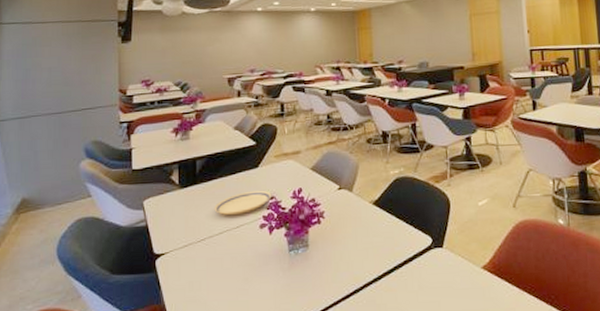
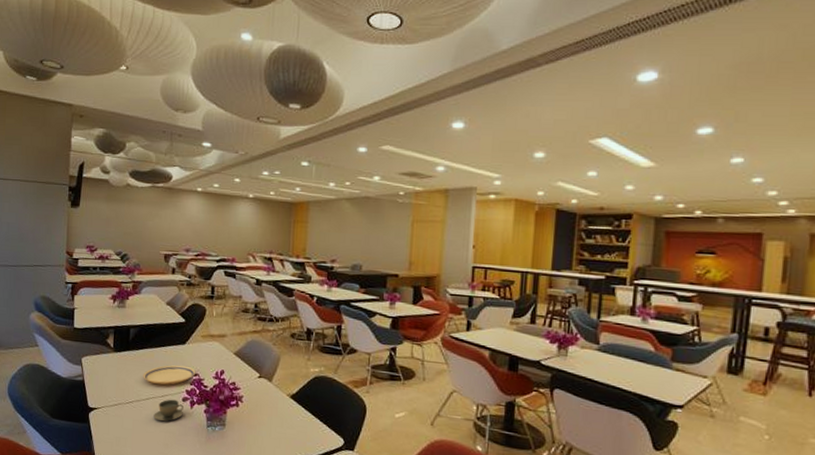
teacup: none [229,228,262,254] -> present [153,399,184,421]

